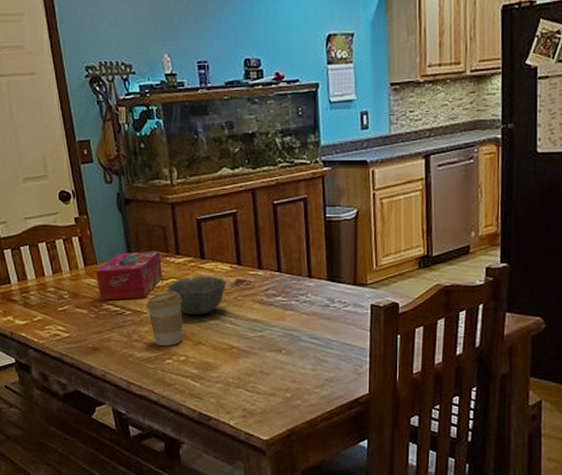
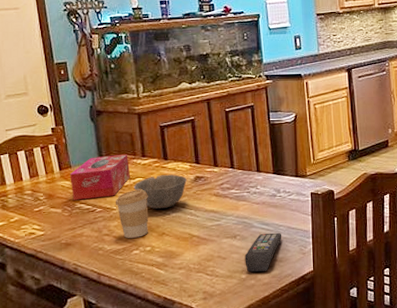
remote control: none [290,348,335,391] -> present [245,232,282,272]

